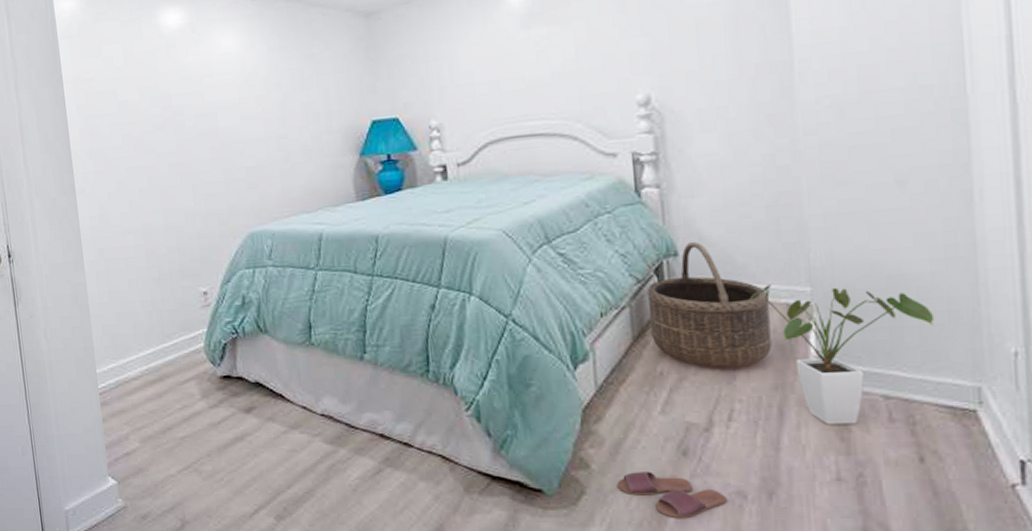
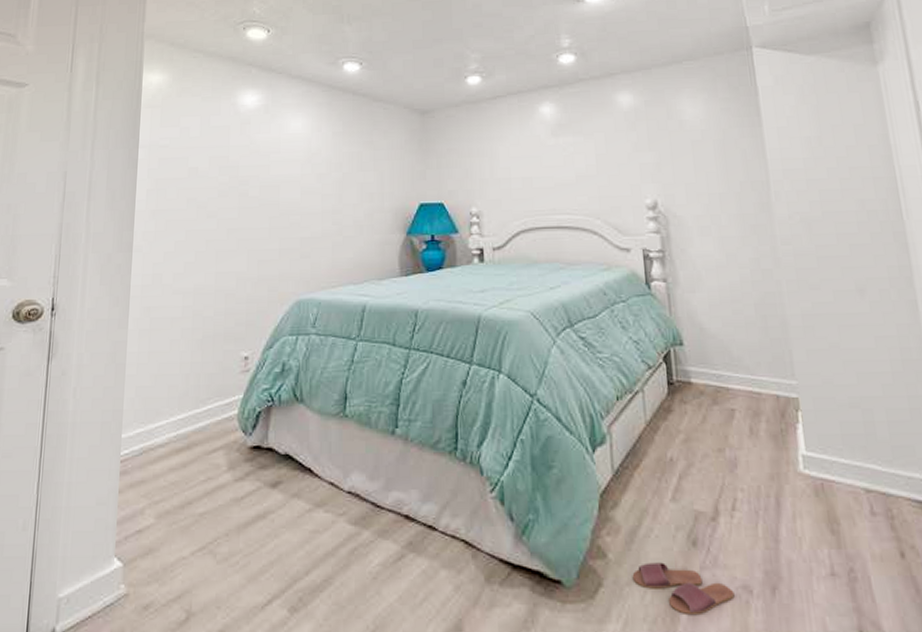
basket: present [646,241,772,369] -> none [656,332,767,457]
house plant: present [748,285,935,425] -> none [744,377,900,517]

